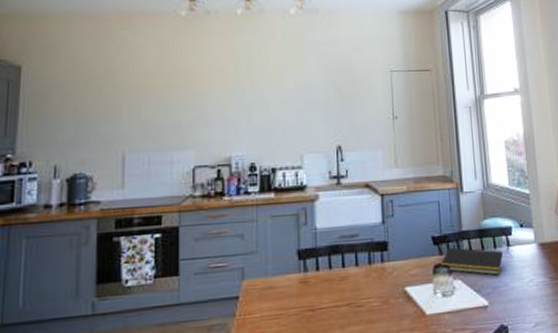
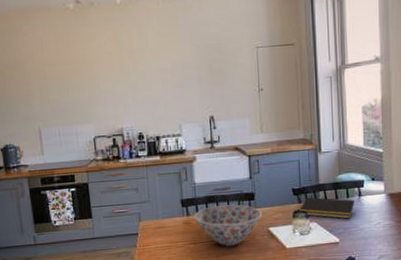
bowl: none [313,256,396,314] -> present [194,204,262,247]

